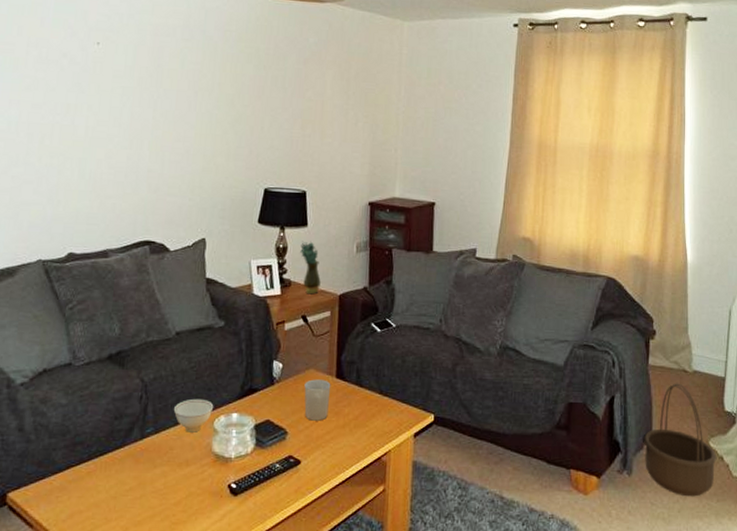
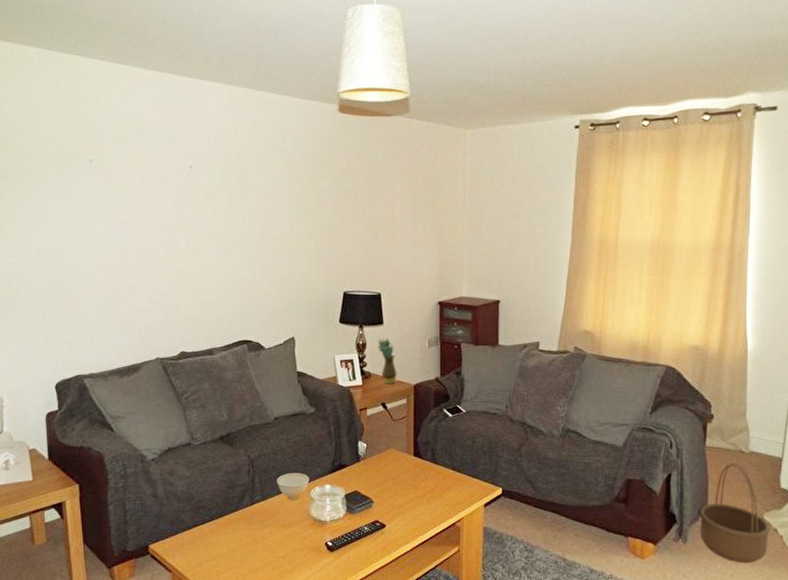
candle holder: present [304,379,331,421] -> none [386,457,410,492]

